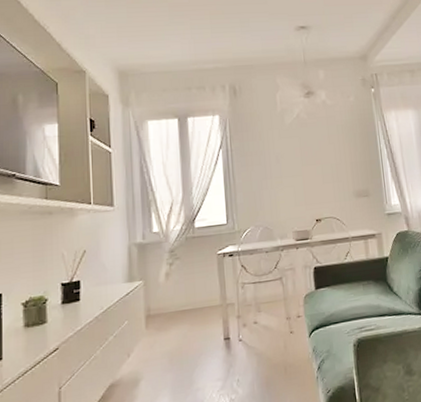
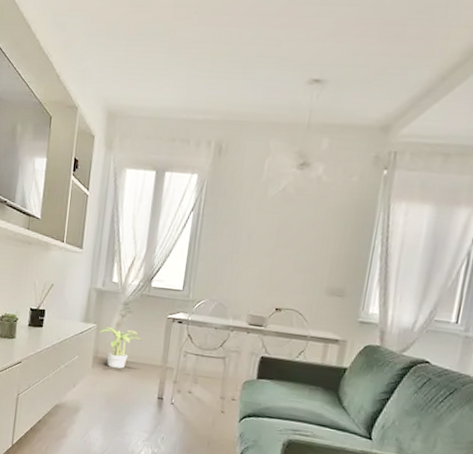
potted plant: none [148,276,195,322] -> present [99,327,142,369]

